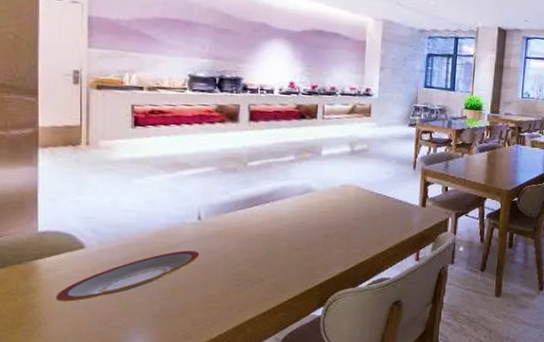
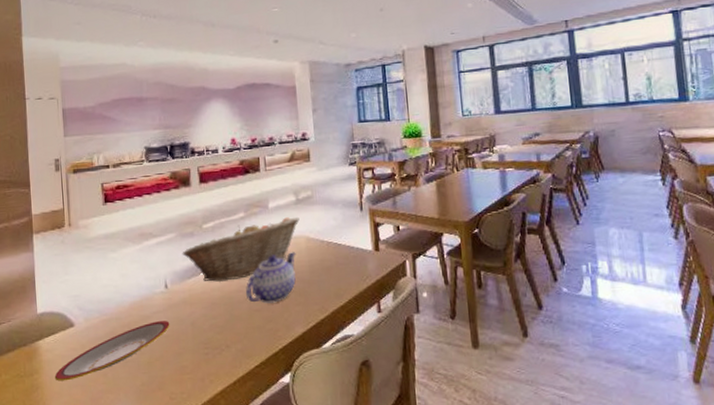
fruit basket: none [221,166,352,220] -> present [182,217,300,283]
teapot: none [287,199,344,244] -> present [246,252,296,304]

